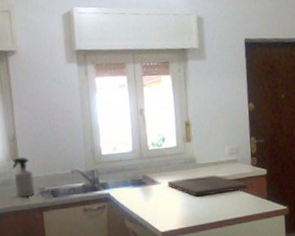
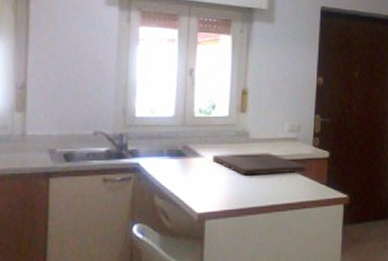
spray bottle: present [12,157,35,197] -> none [16,109,43,158]

